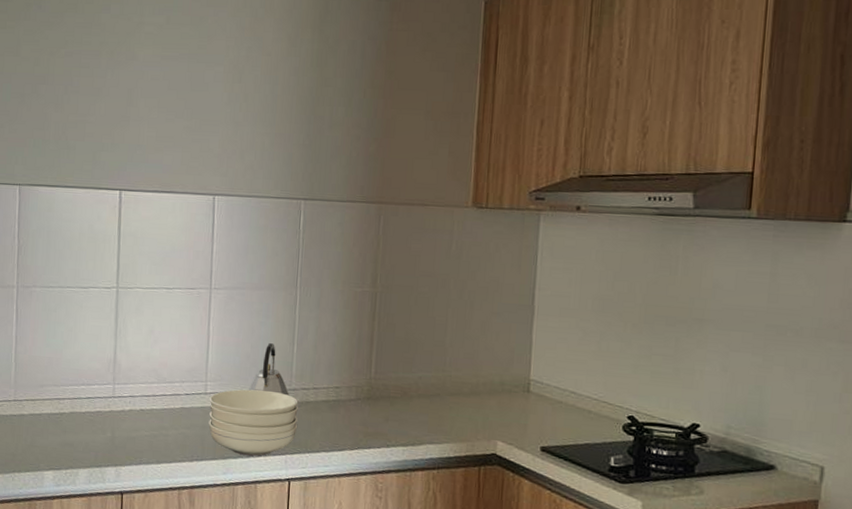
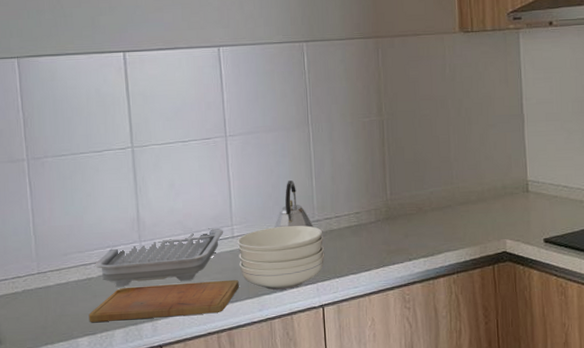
cutting board: none [56,428,206,470] -> present [88,279,239,322]
dish rack: none [68,380,197,431] -> present [95,228,224,287]

